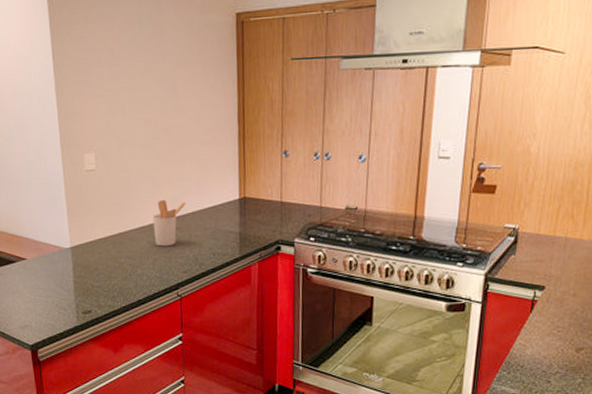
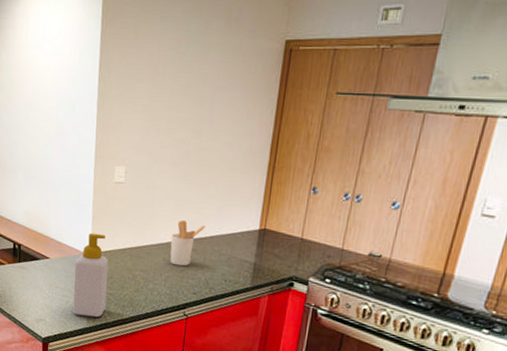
soap bottle: none [55,225,95,315] -> present [73,232,109,318]

